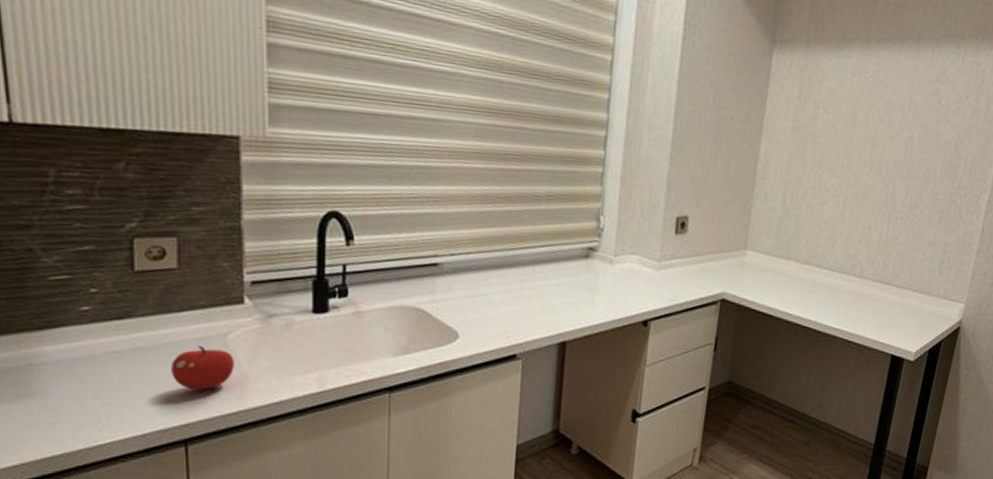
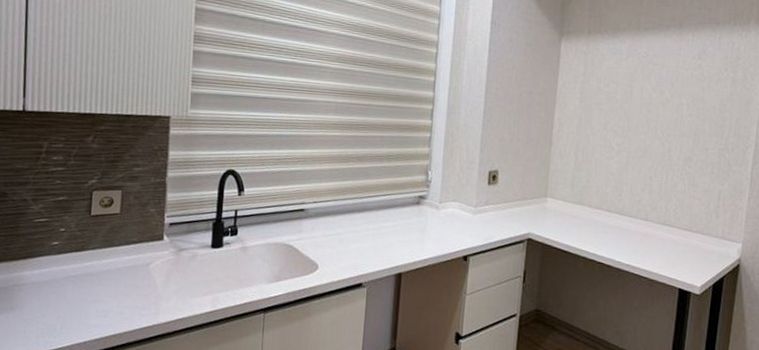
fruit: present [171,346,234,390] -> none [108,272,153,308]

